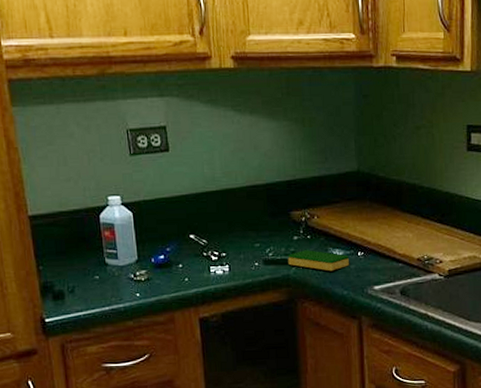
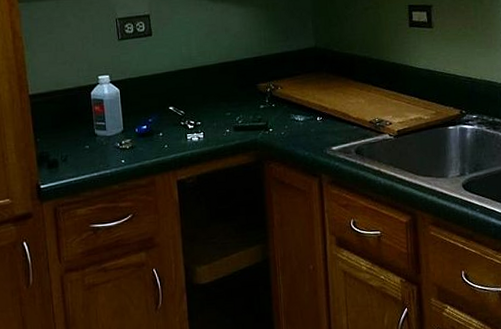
dish sponge: present [288,250,349,271] -> none [255,117,309,135]

